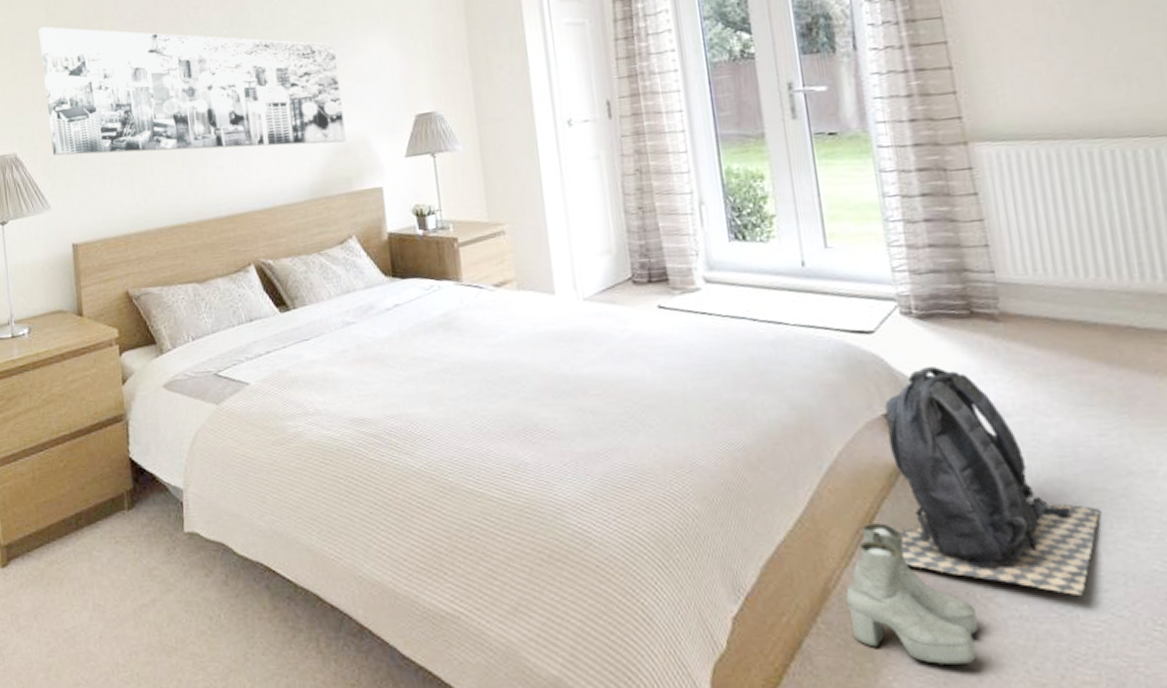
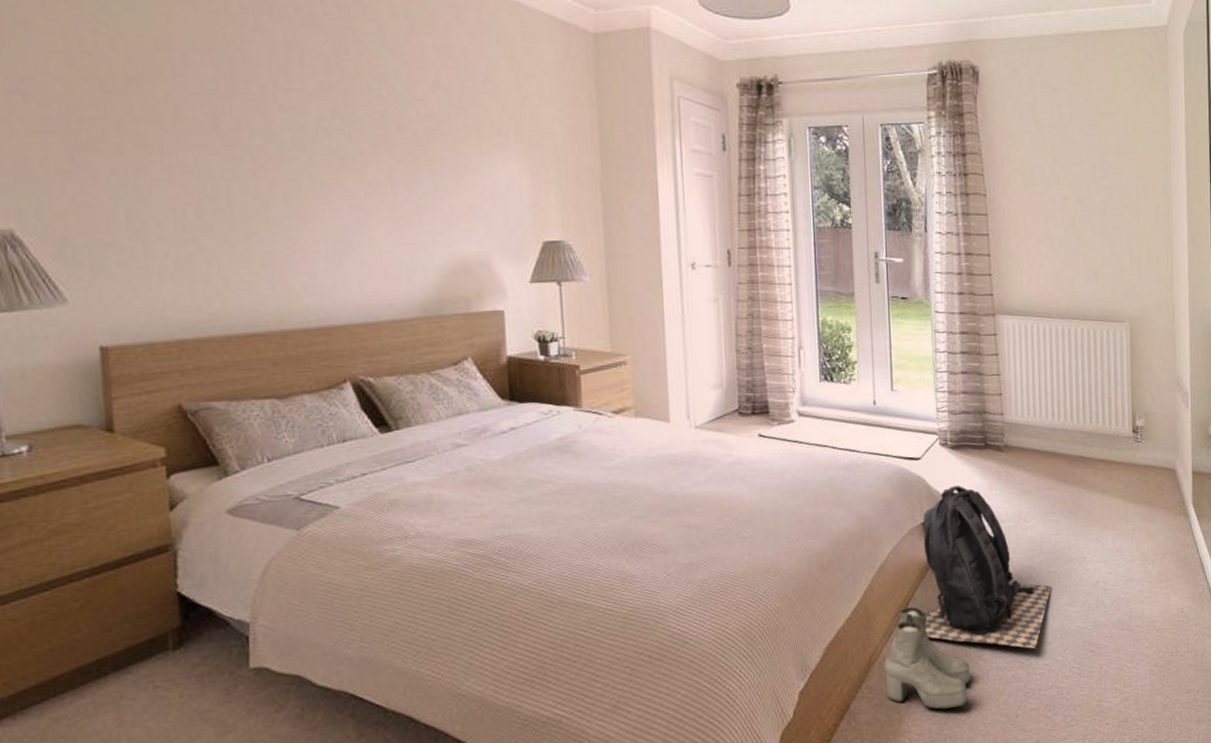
wall art: present [38,26,346,156] -> none [53,78,466,261]

